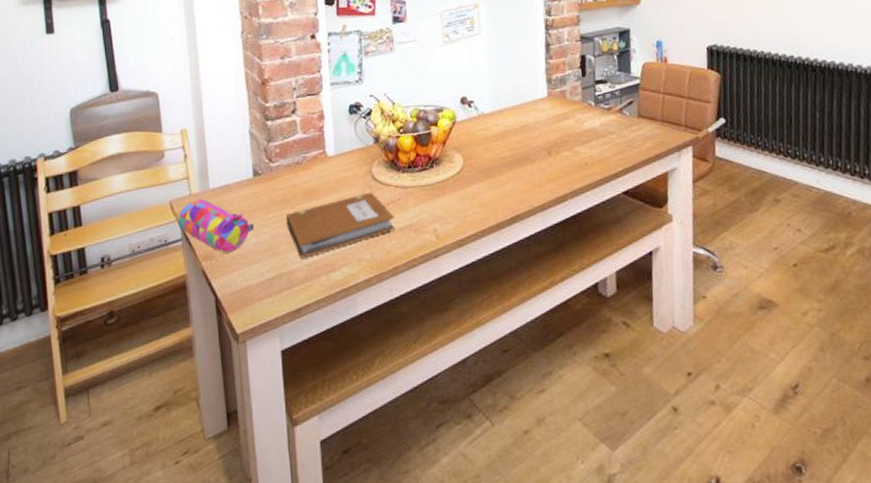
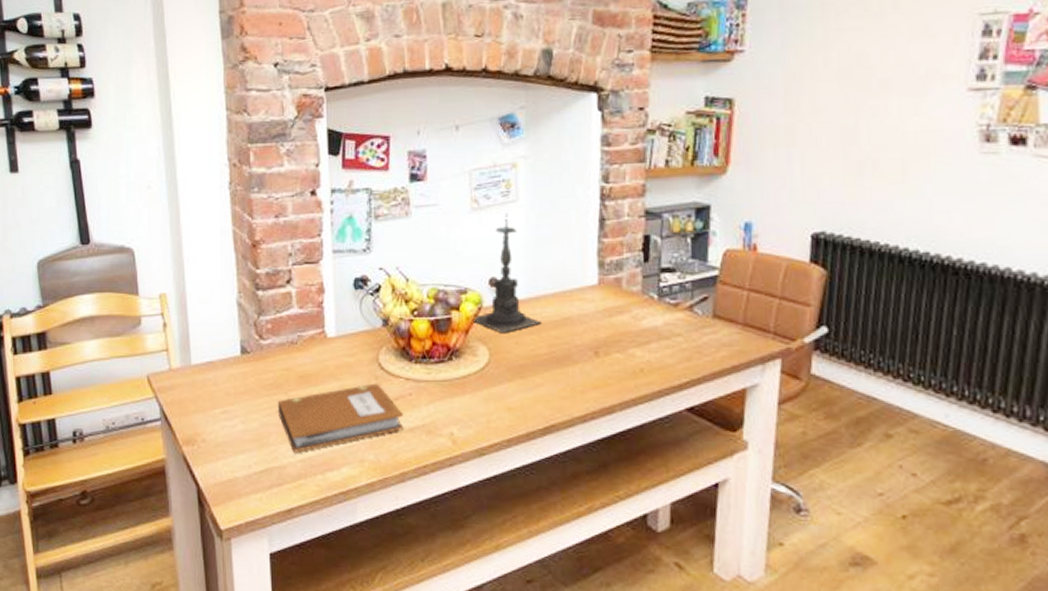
pencil case: present [178,198,254,253] -> none [157,374,241,439]
candle holder: none [448,44,505,143] -> present [472,213,542,334]

